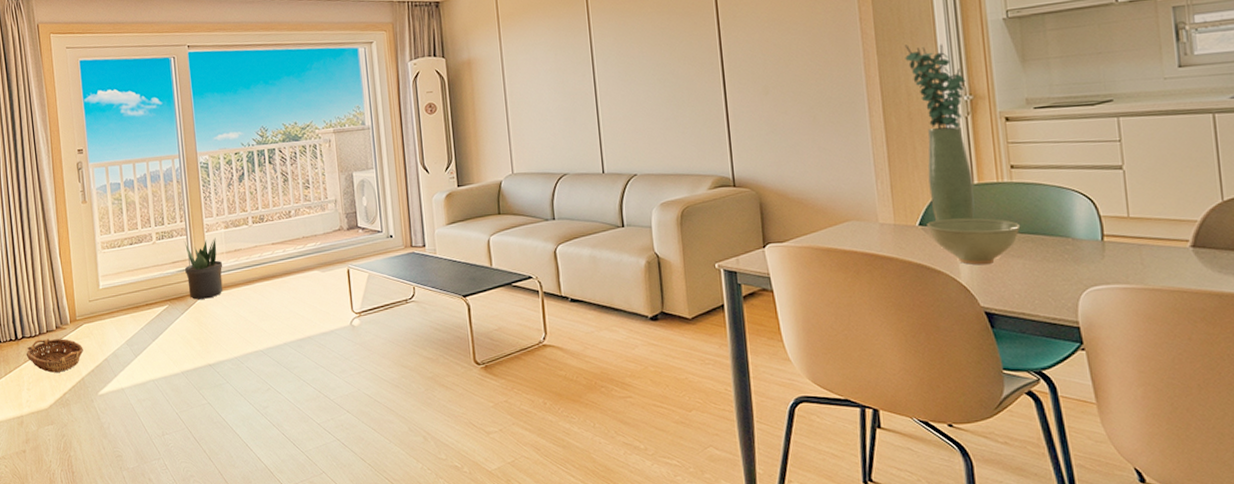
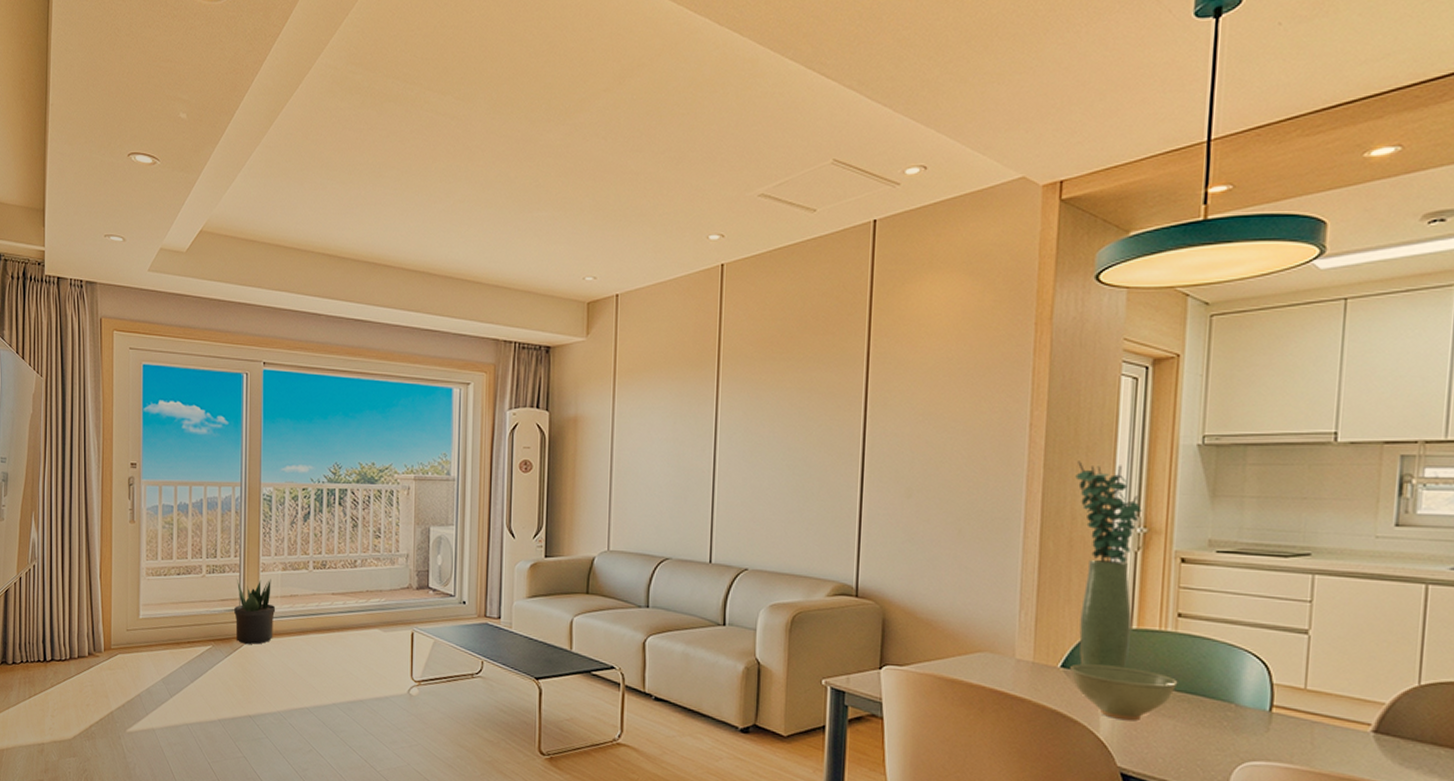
basket: present [26,338,84,373] -> none [53,664,115,702]

